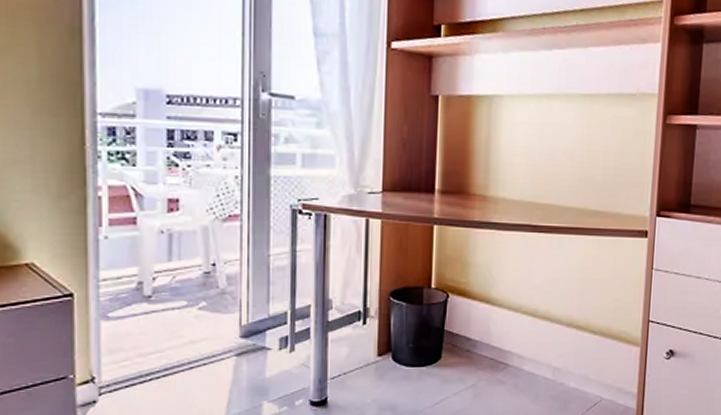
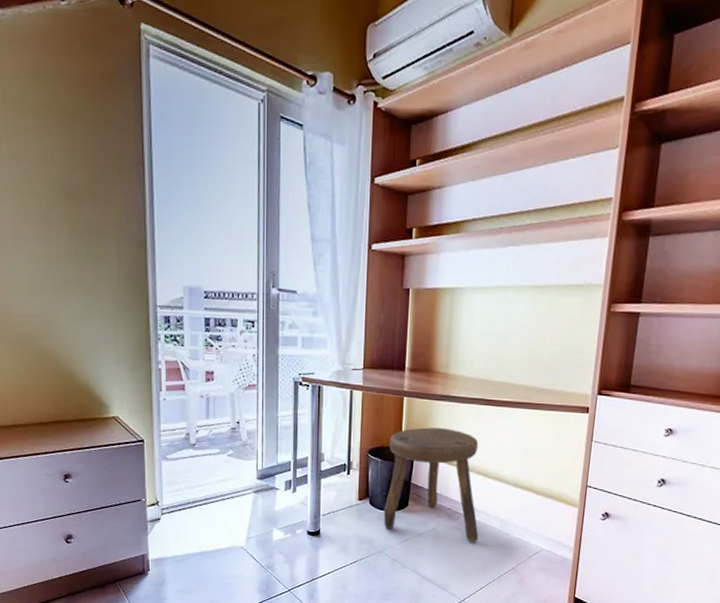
stool: none [410,261,528,398] -> present [383,427,479,542]

